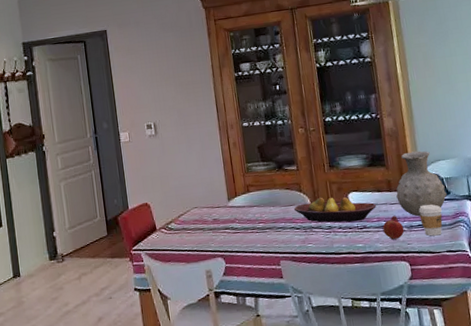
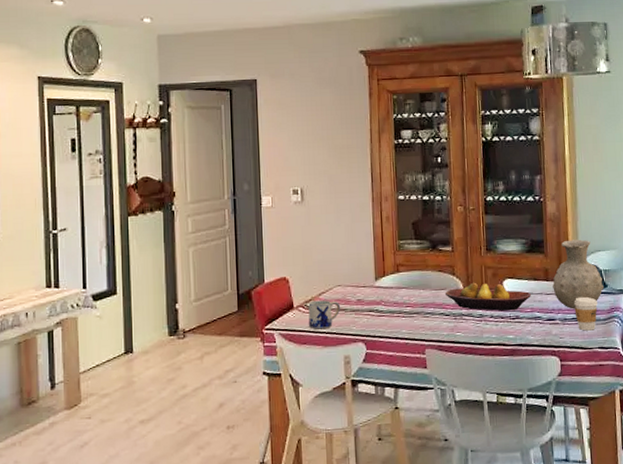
mug: none [169,221,199,248] -> present [308,300,341,330]
fruit: present [383,216,404,240] -> none [536,307,558,332]

